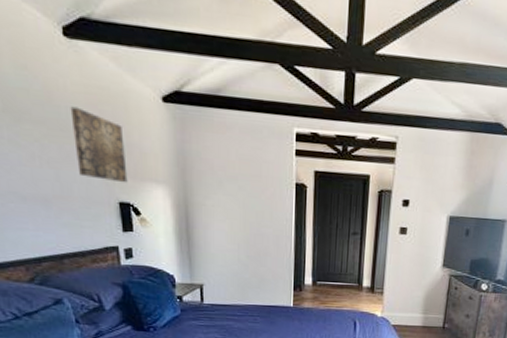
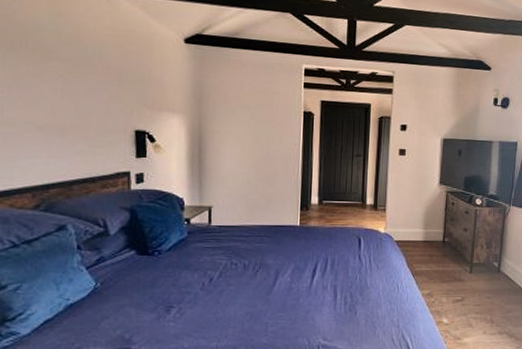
wall art: present [70,106,128,183] -> none [97,46,146,113]

